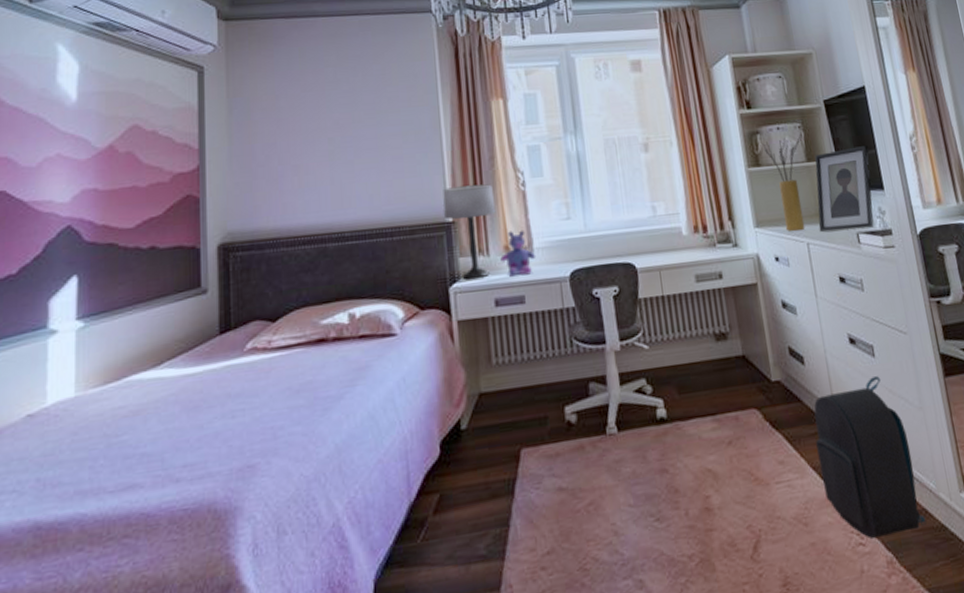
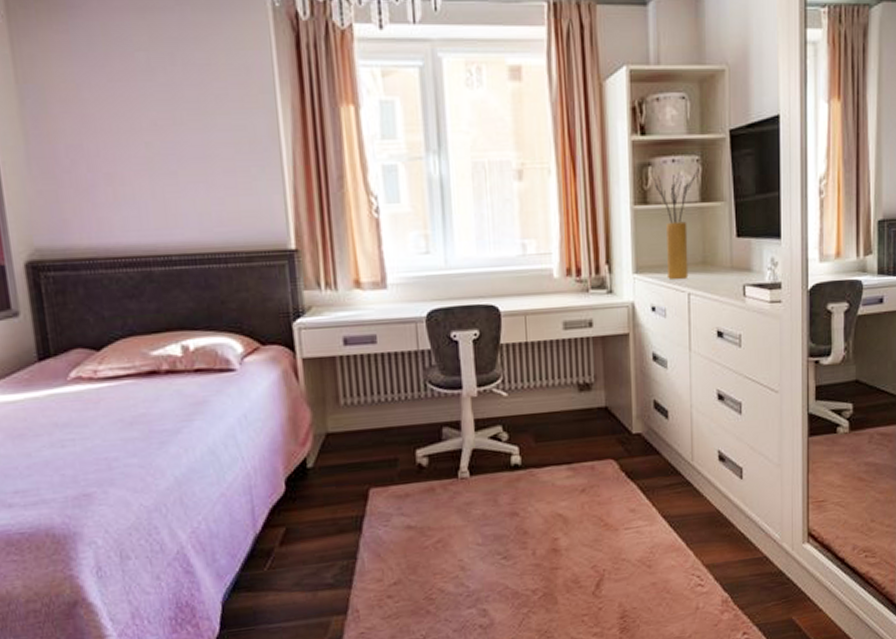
table lamp: present [443,184,496,280] -> none [284,208,345,315]
toy: present [500,230,537,277] -> none [349,263,390,314]
backpack: present [813,376,927,539] -> none [669,433,765,581]
picture frame: present [815,146,875,232] -> none [703,187,771,282]

